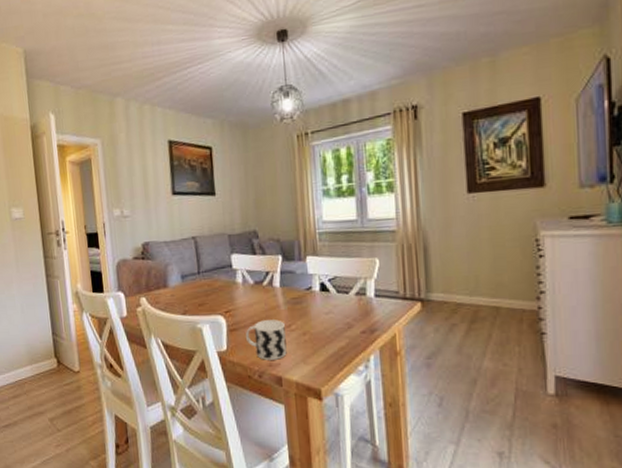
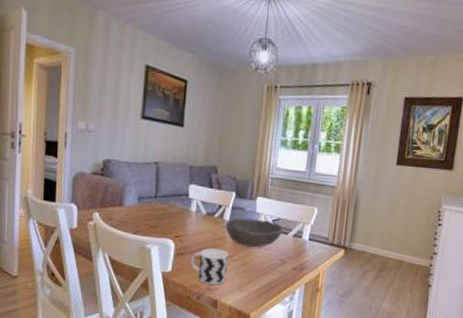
bowl: none [276,281,343,314] -> present [225,218,284,248]

